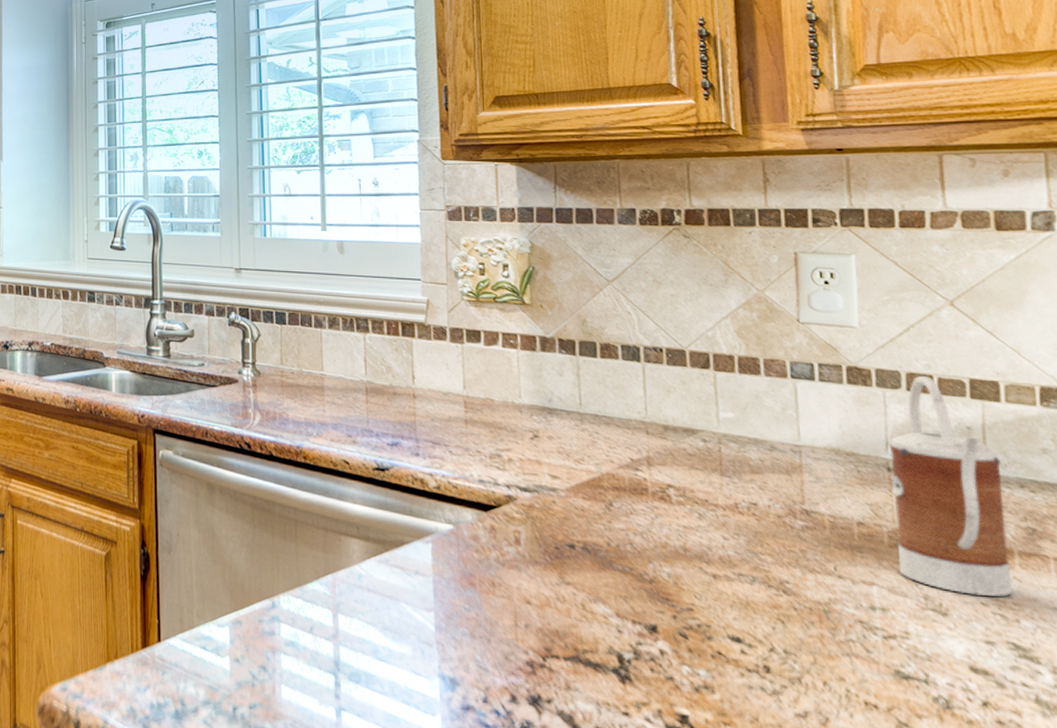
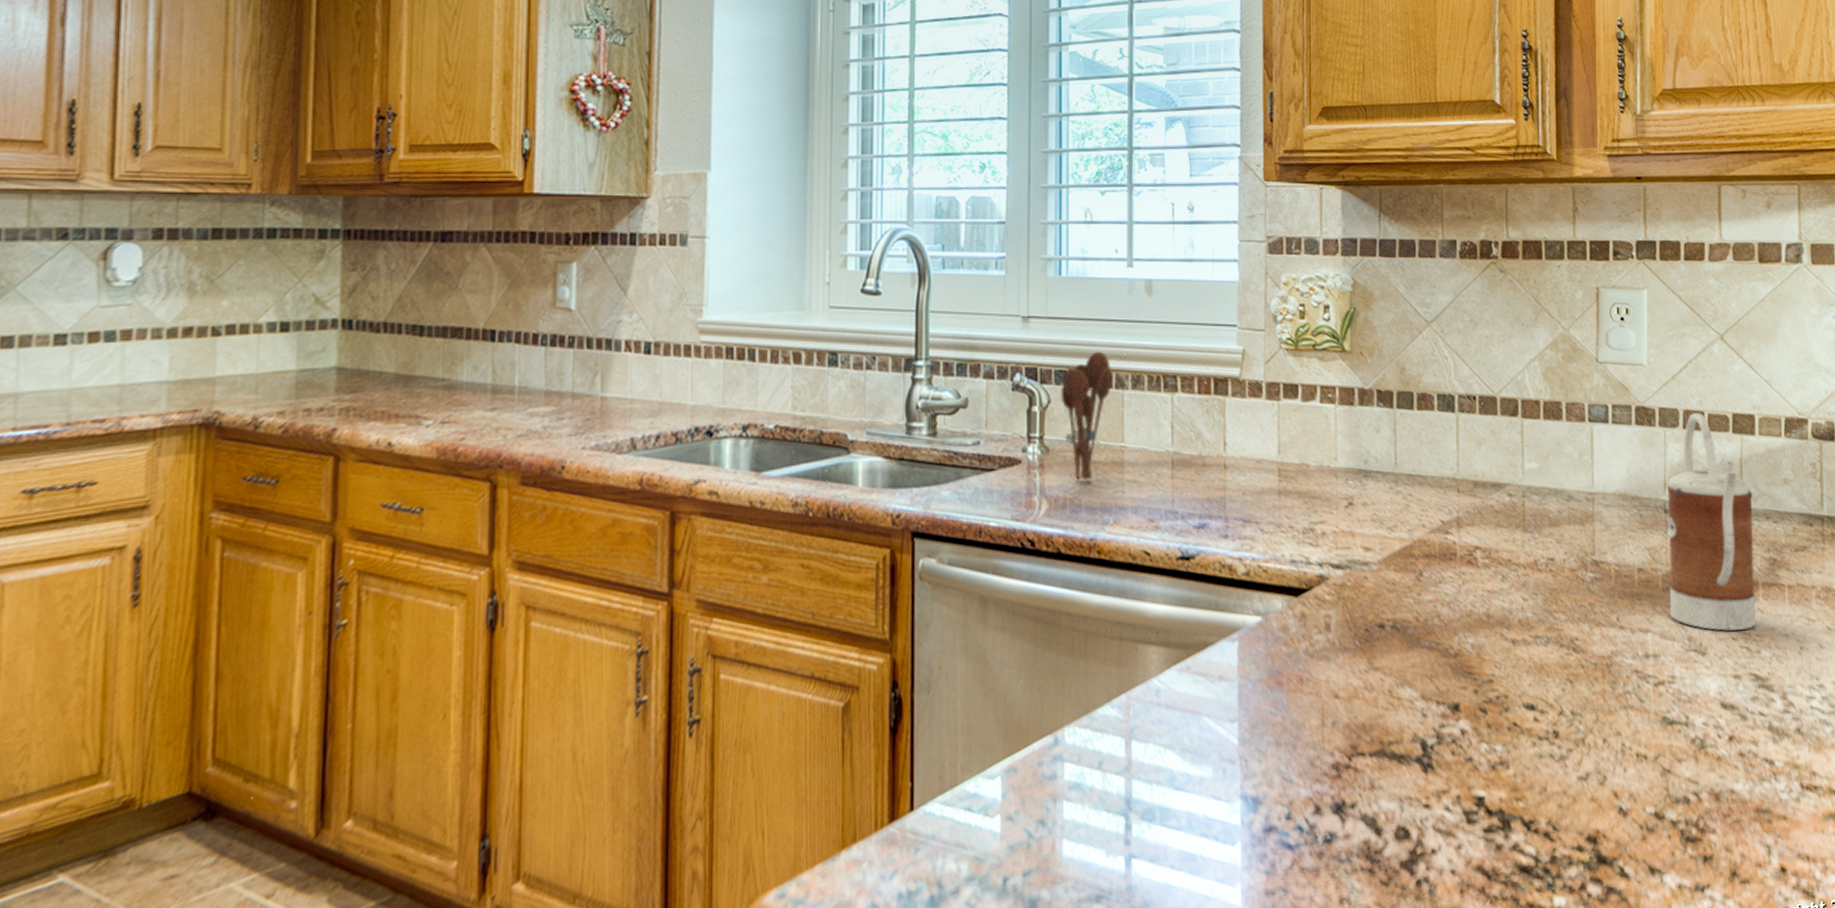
utensil holder: none [268,298,313,400] -> present [1060,352,1113,481]

